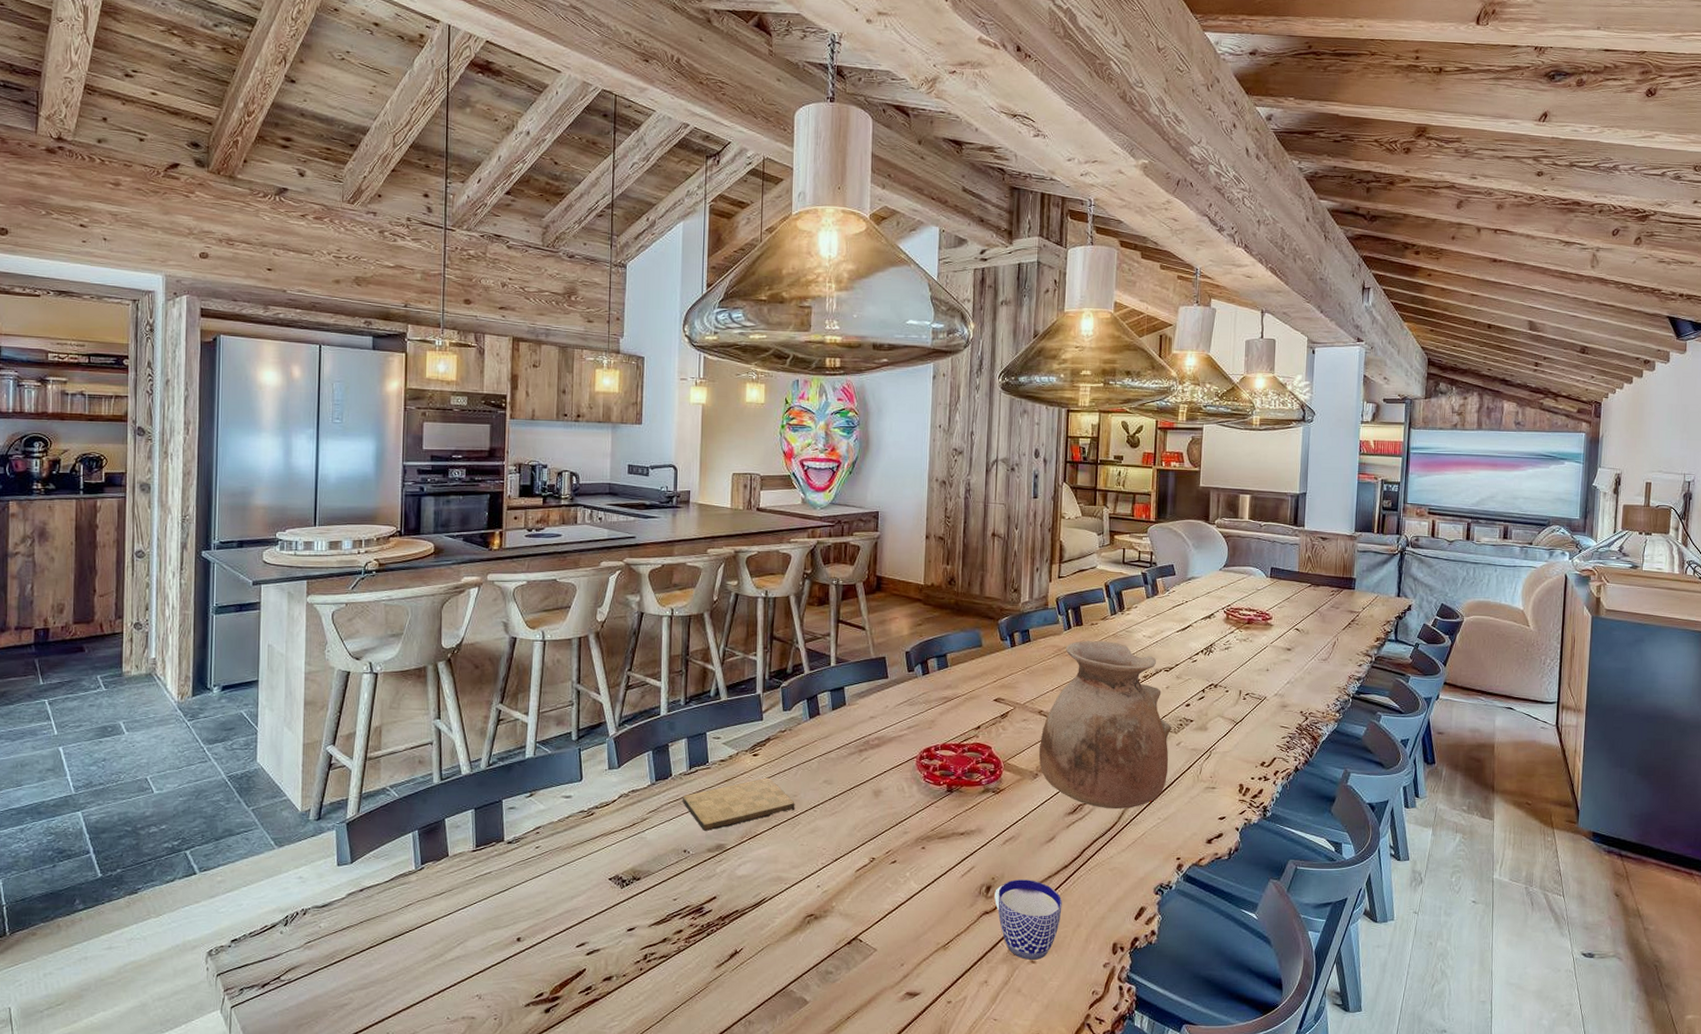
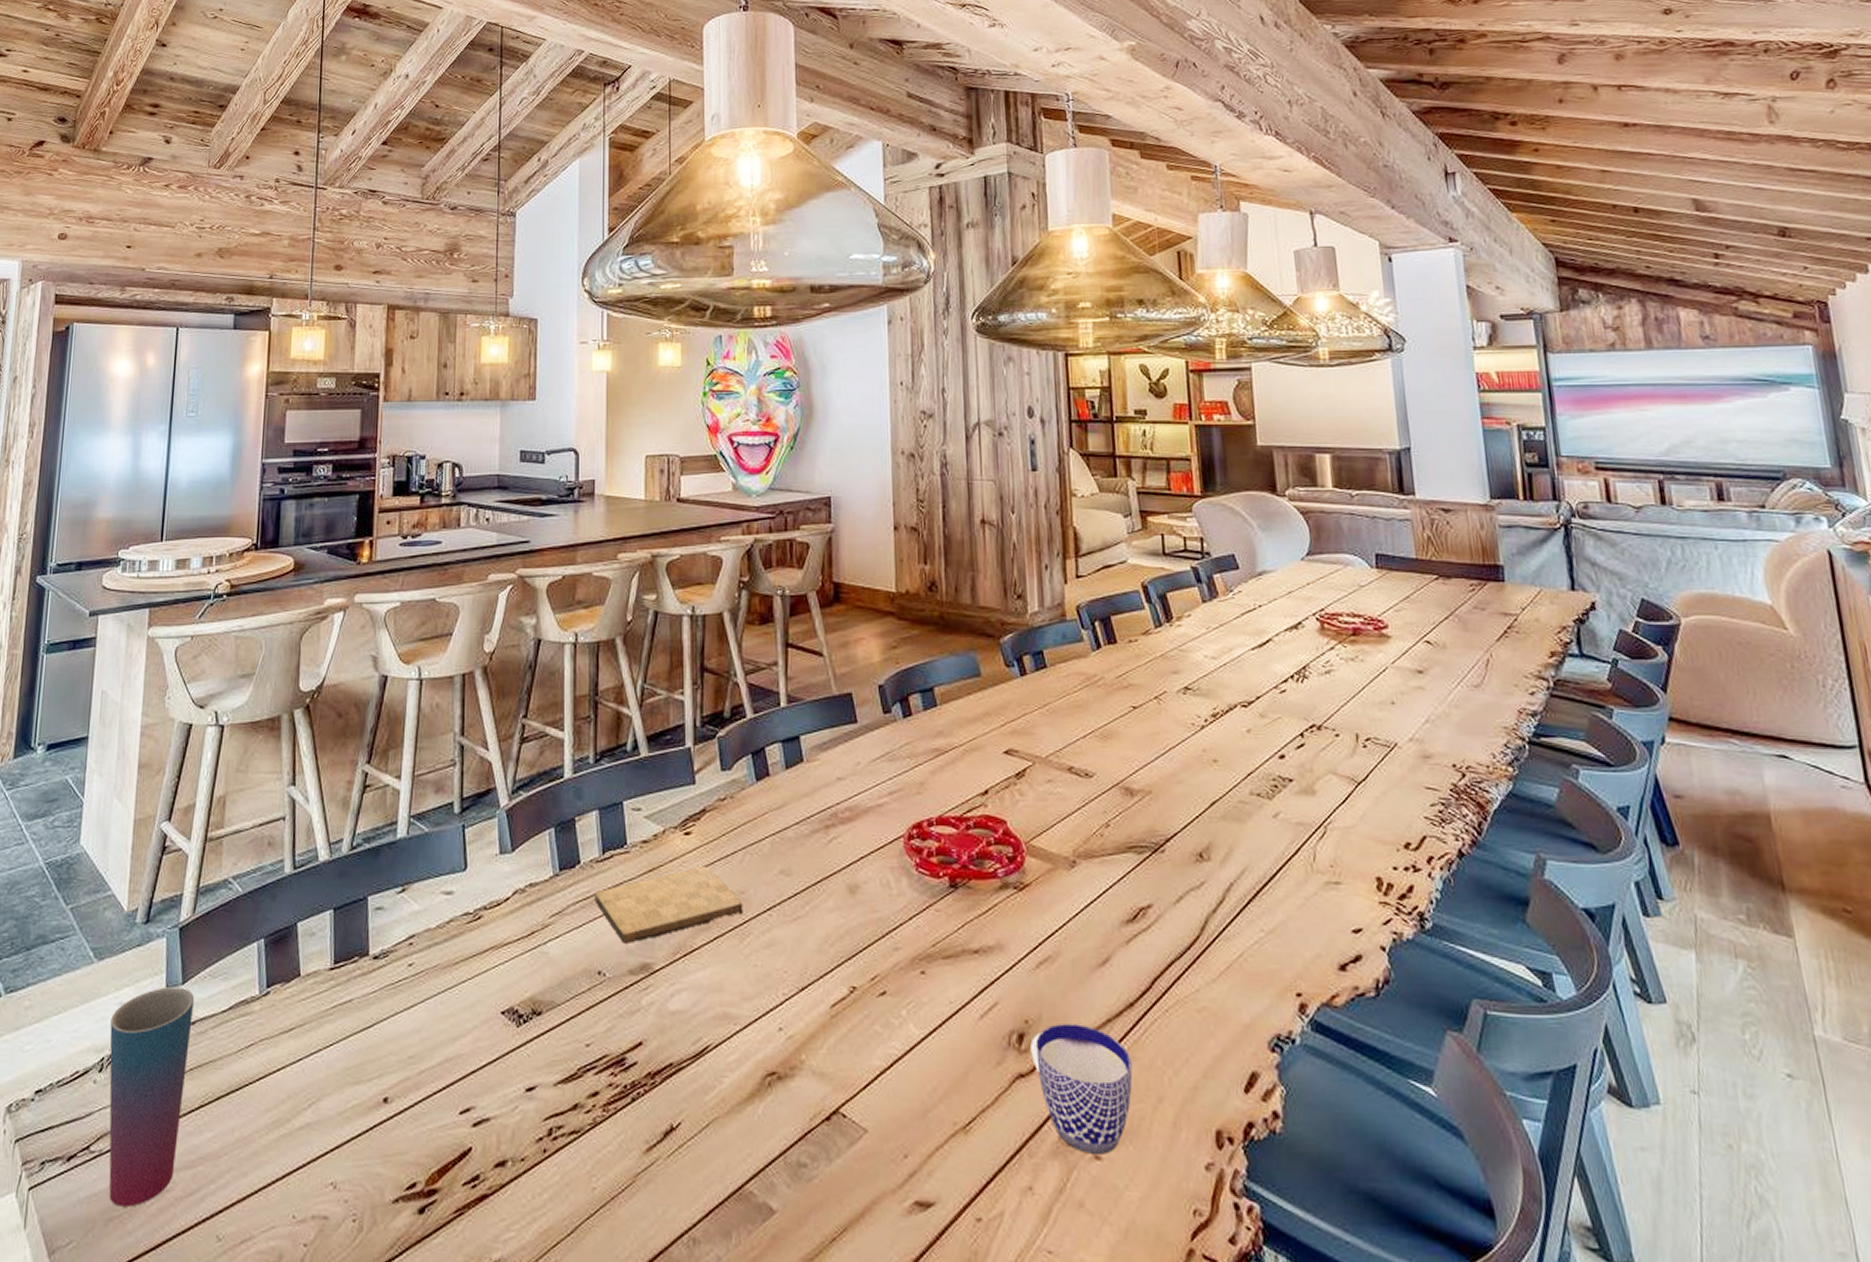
cup: none [292,865,362,1016] -> present [109,987,195,1207]
vase: present [1038,641,1171,809] -> none [1074,665,1266,916]

